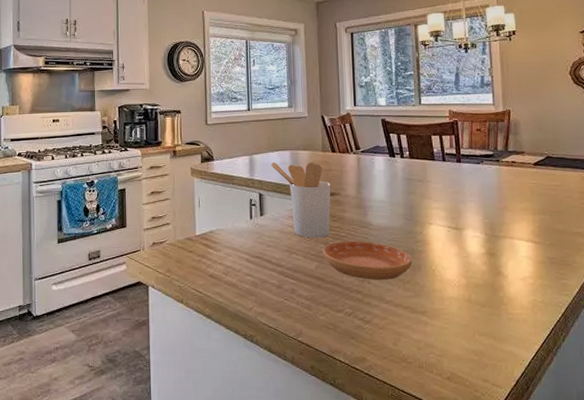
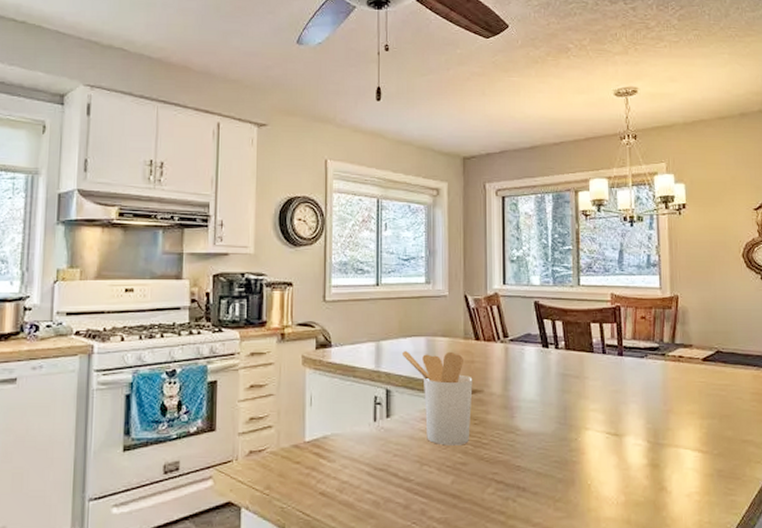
saucer: present [322,241,413,280] -> none [460,449,566,497]

